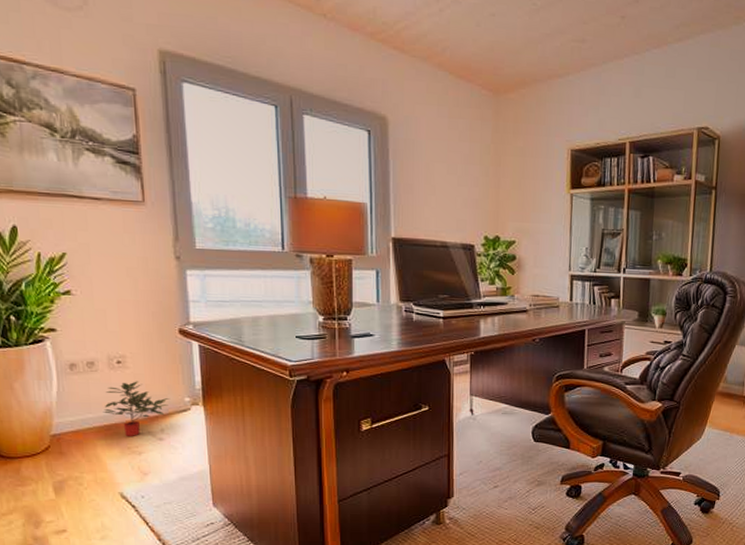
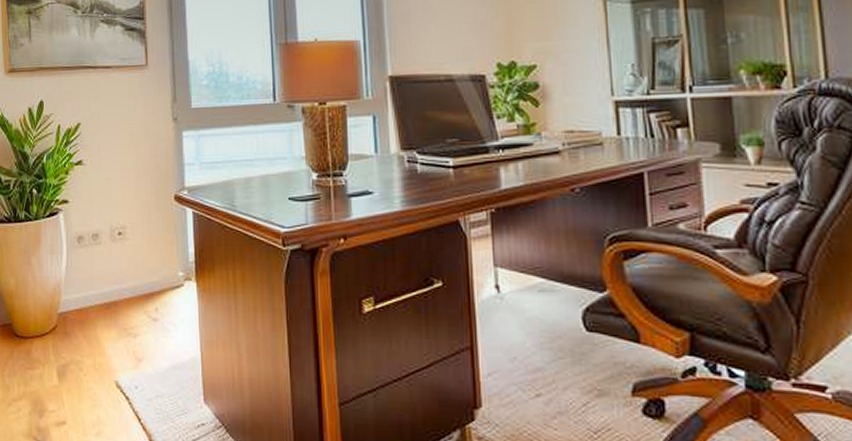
potted plant: present [103,381,169,436] -> none [104,254,164,316]

